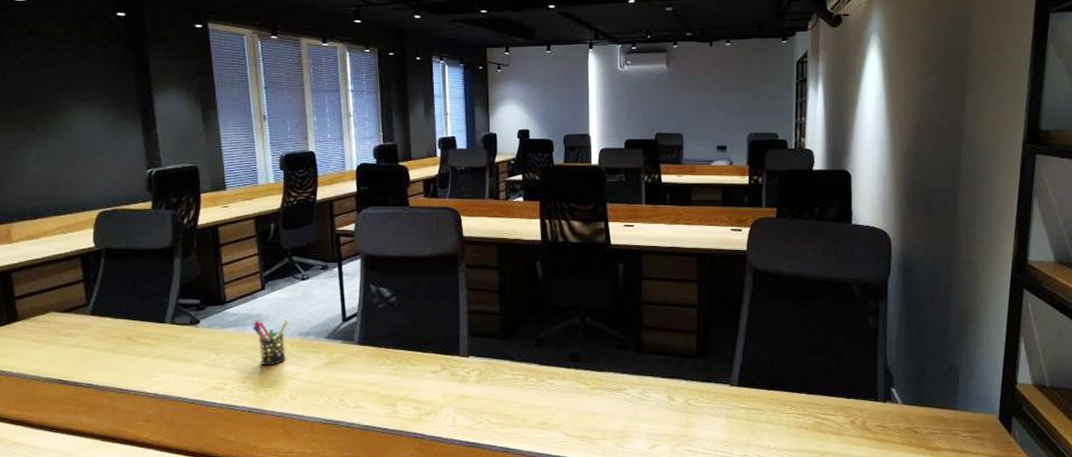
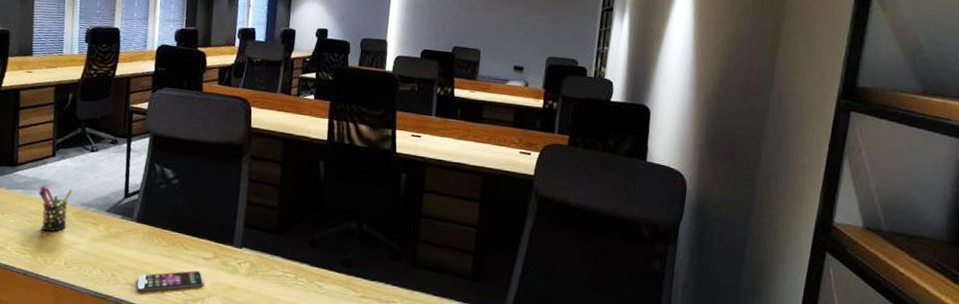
smartphone: none [366,384,435,413] -> present [137,270,204,292]

